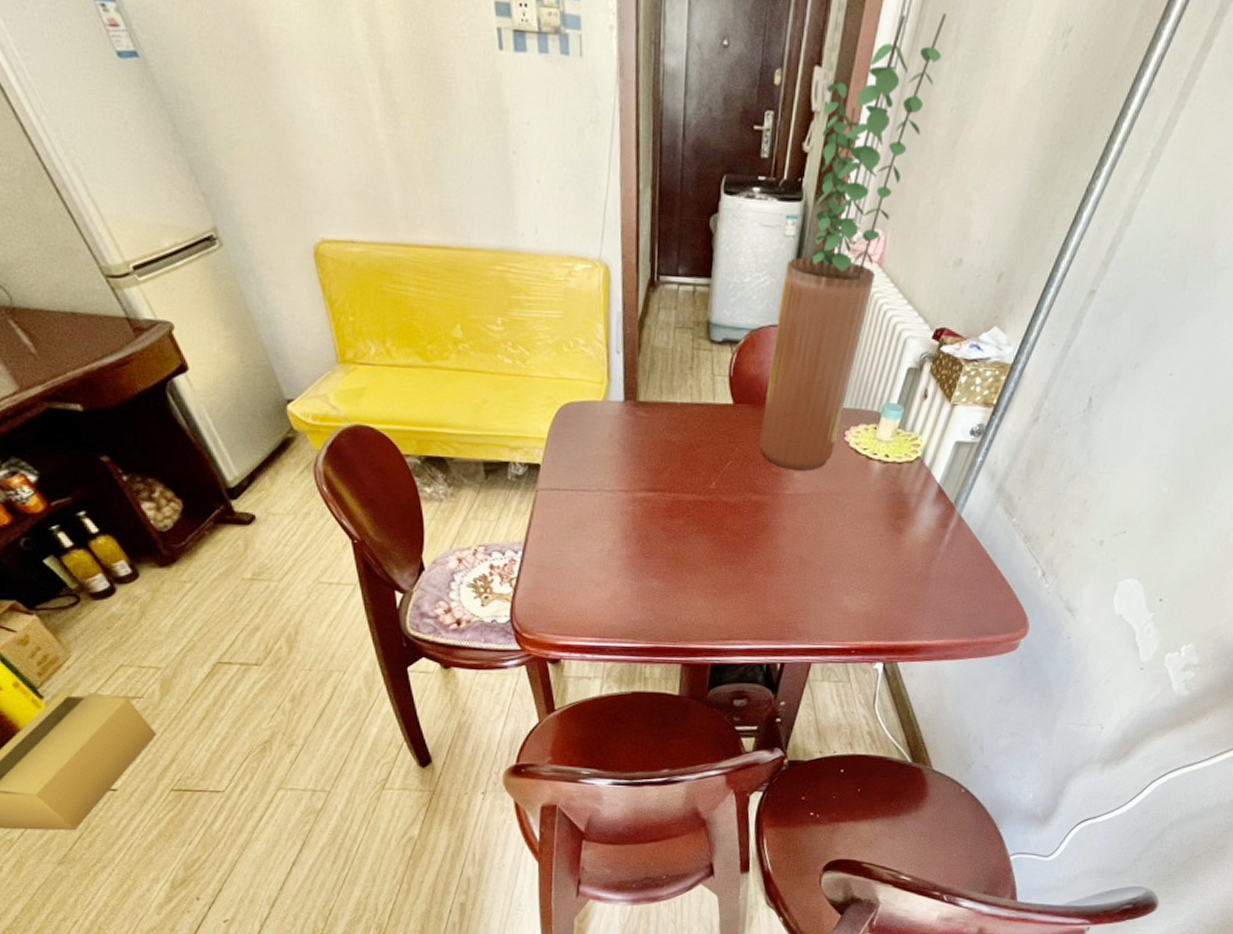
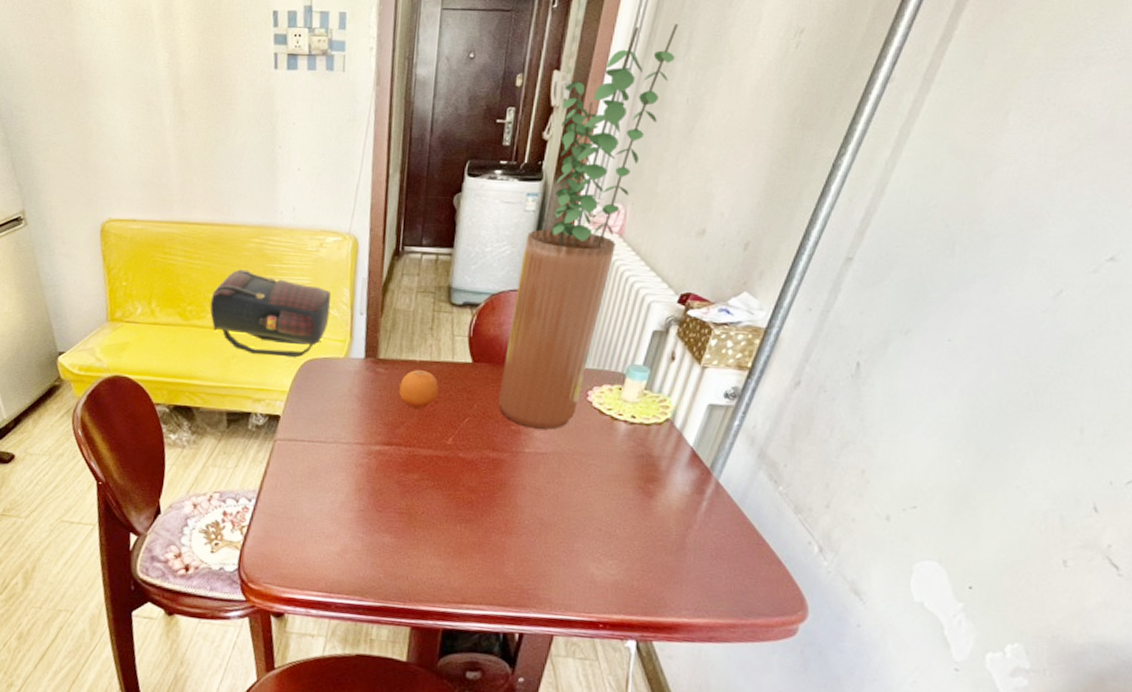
satchel: none [452,302,585,401] -> present [210,269,331,357]
fruit: none [661,413,700,453] -> present [399,370,439,409]

